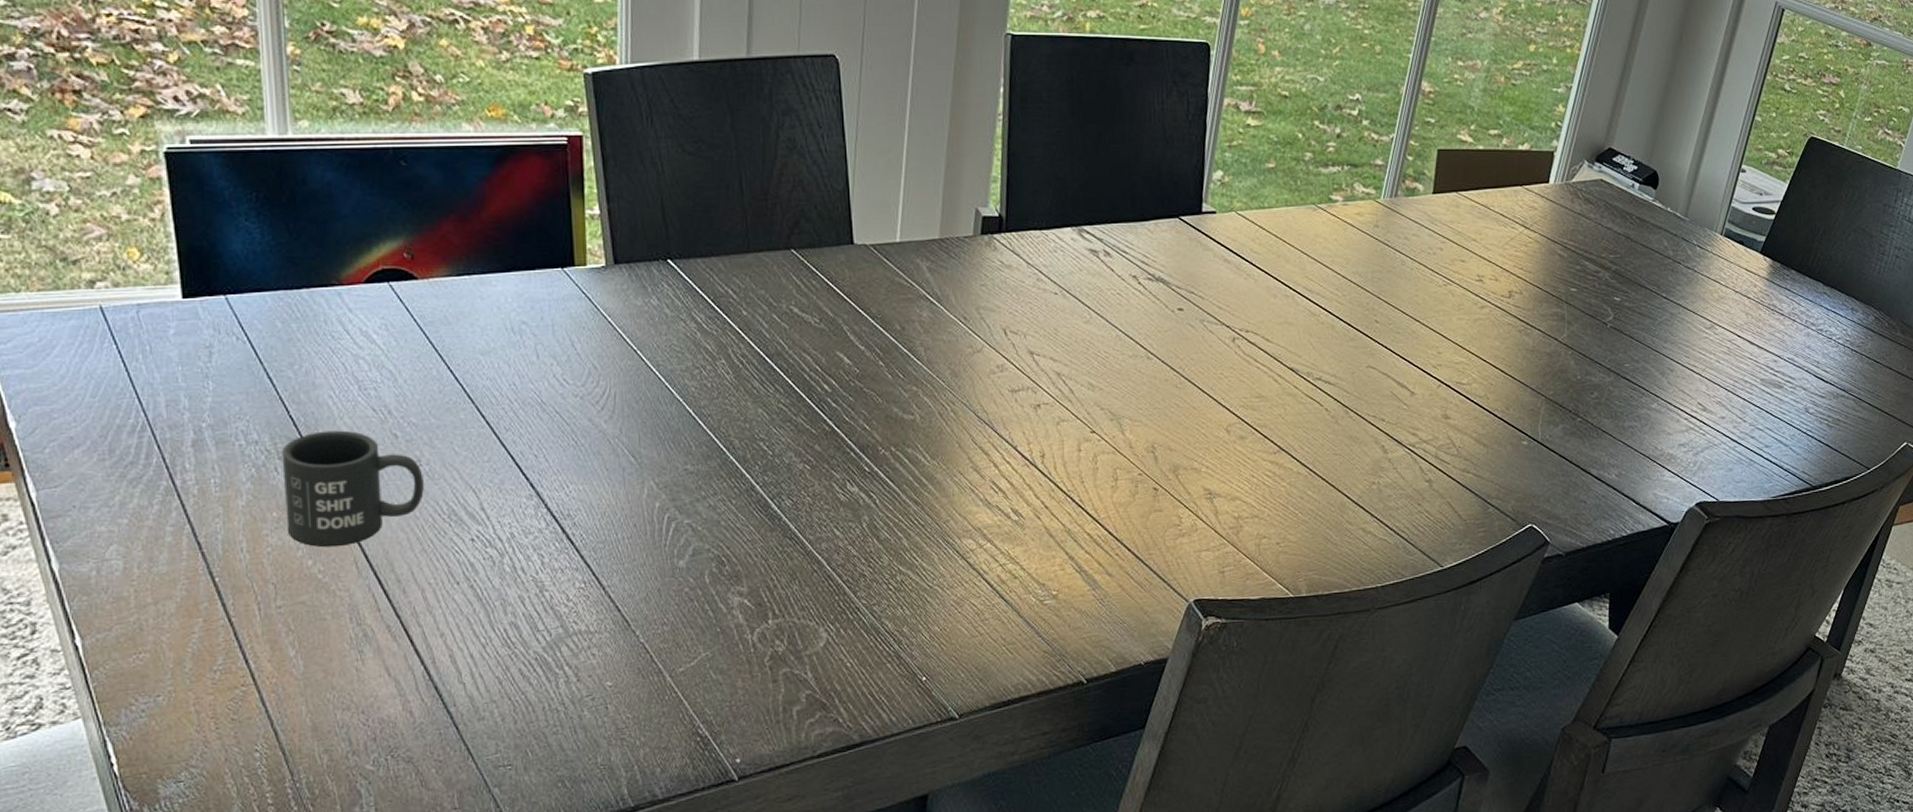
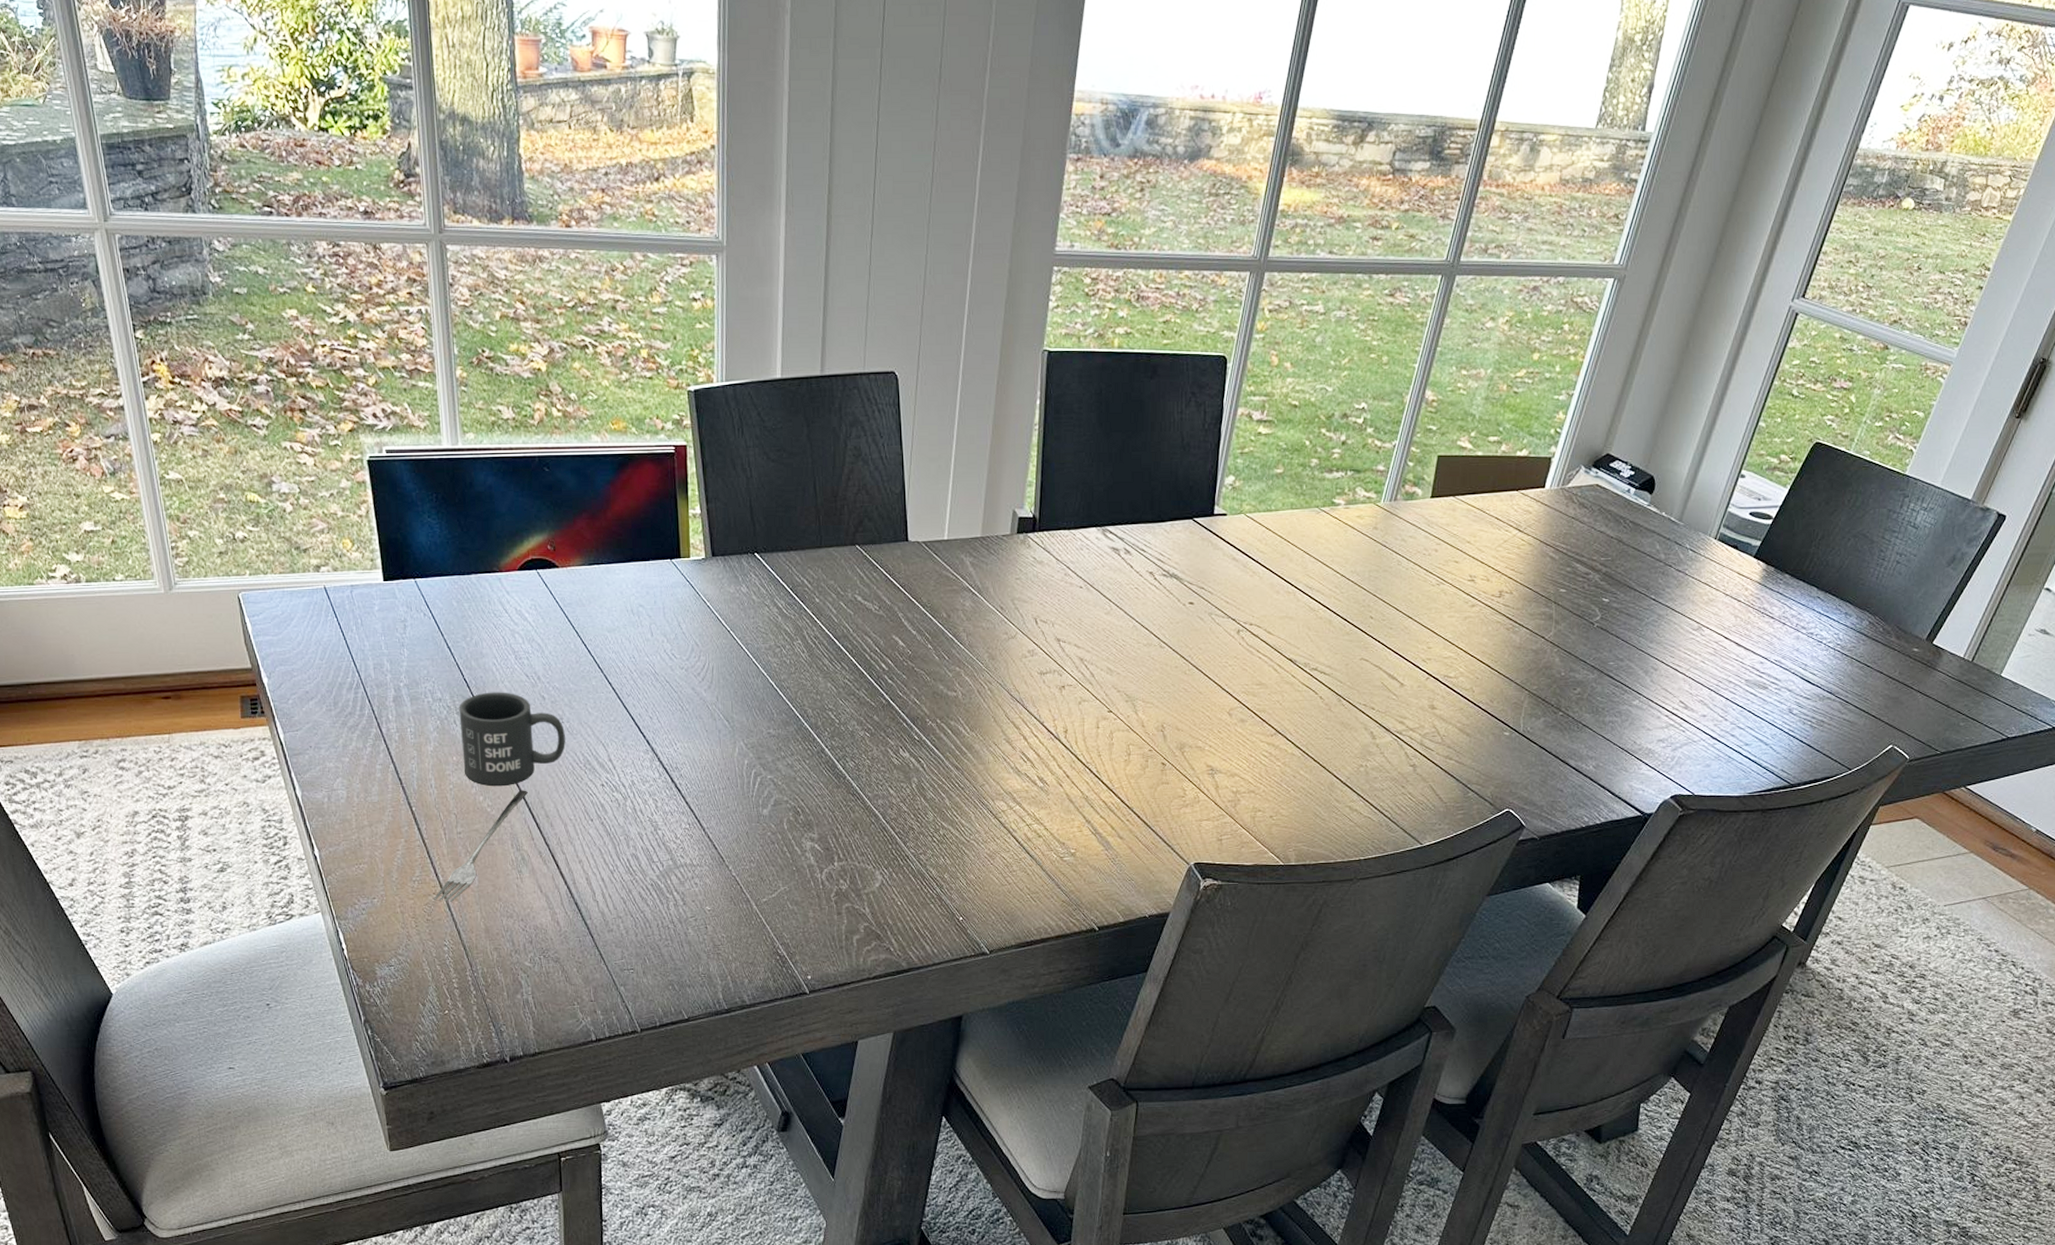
fork: none [242,550,373,696] -> present [434,790,528,902]

